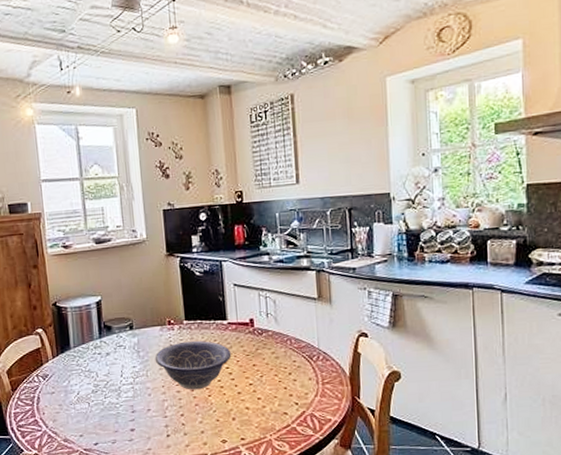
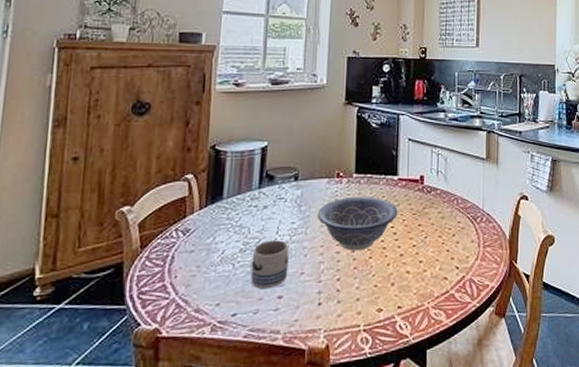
mug: none [103,382,136,423] -> present [250,240,289,289]

